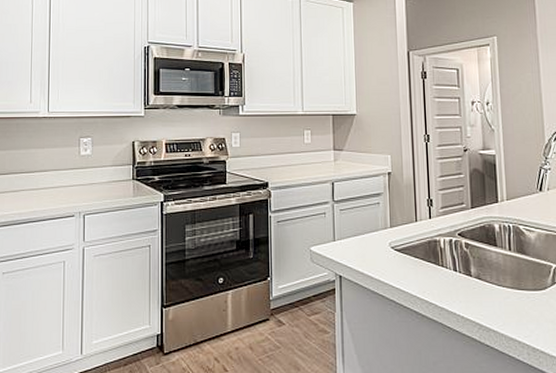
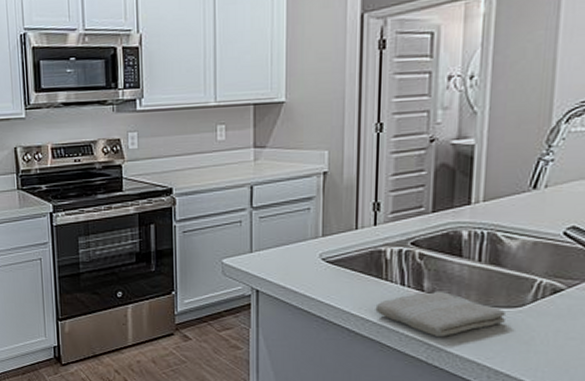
washcloth: none [436,276,534,317] -> present [375,291,505,337]

